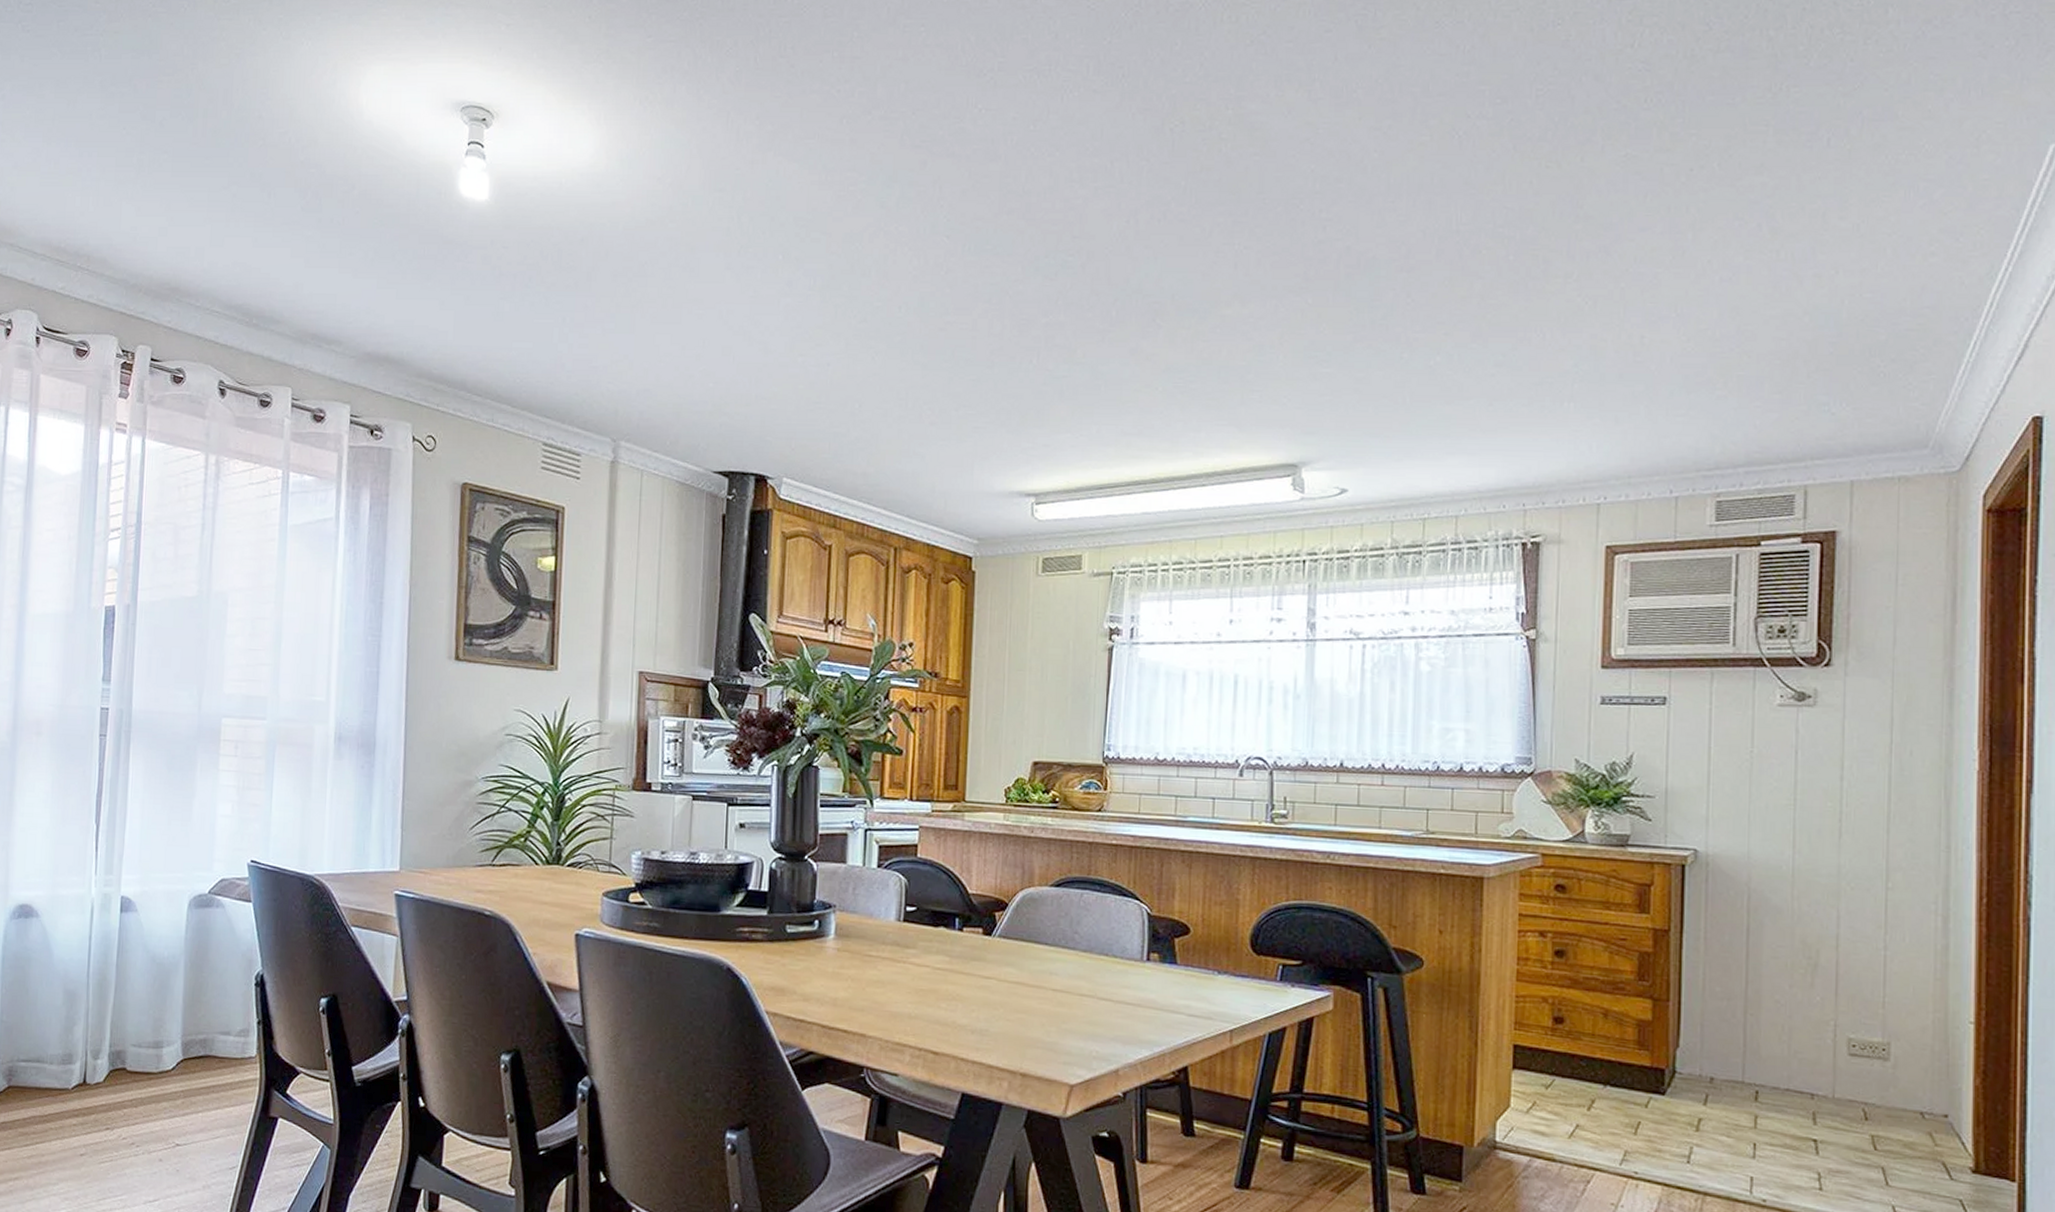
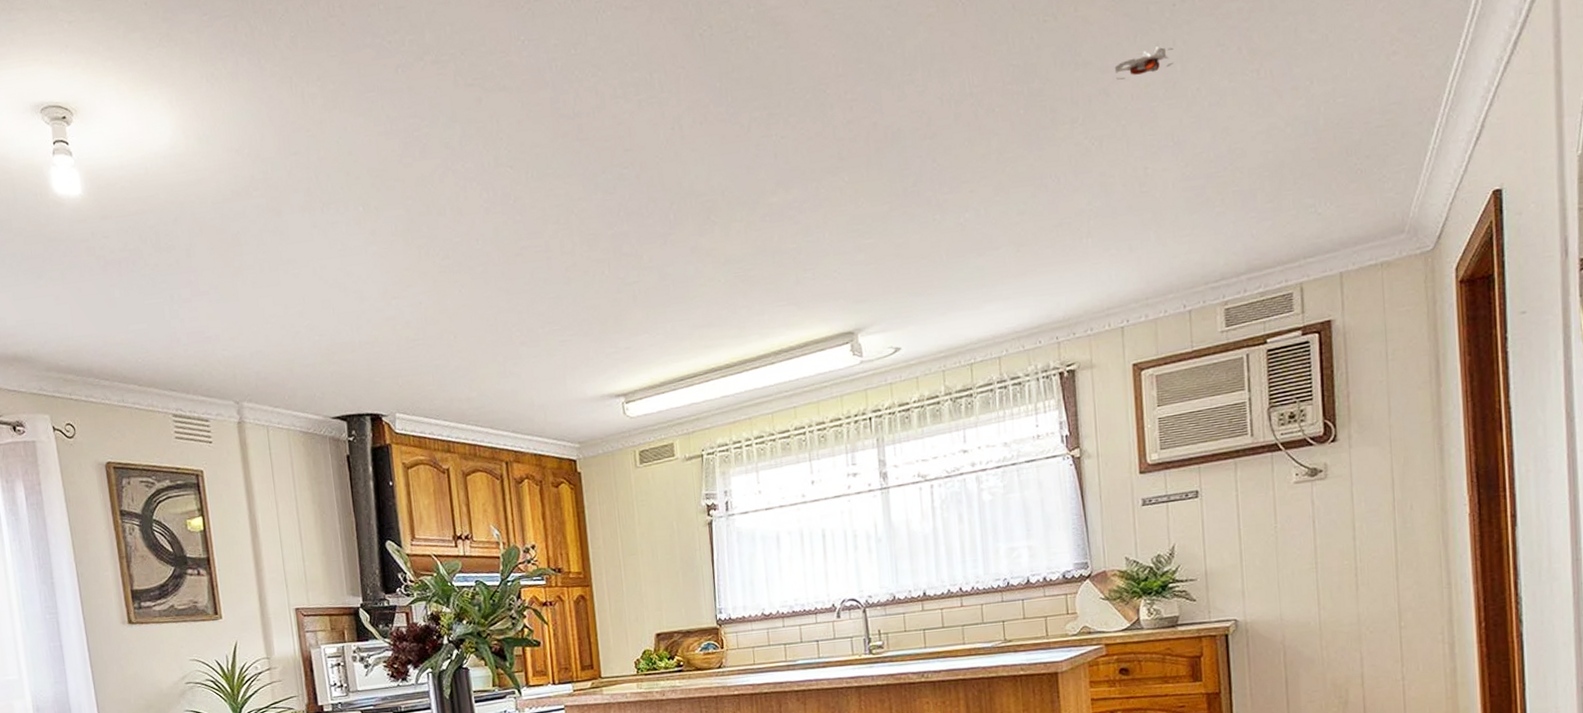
smoke detector: none [1618,211,1686,239] -> present [1114,46,1173,80]

